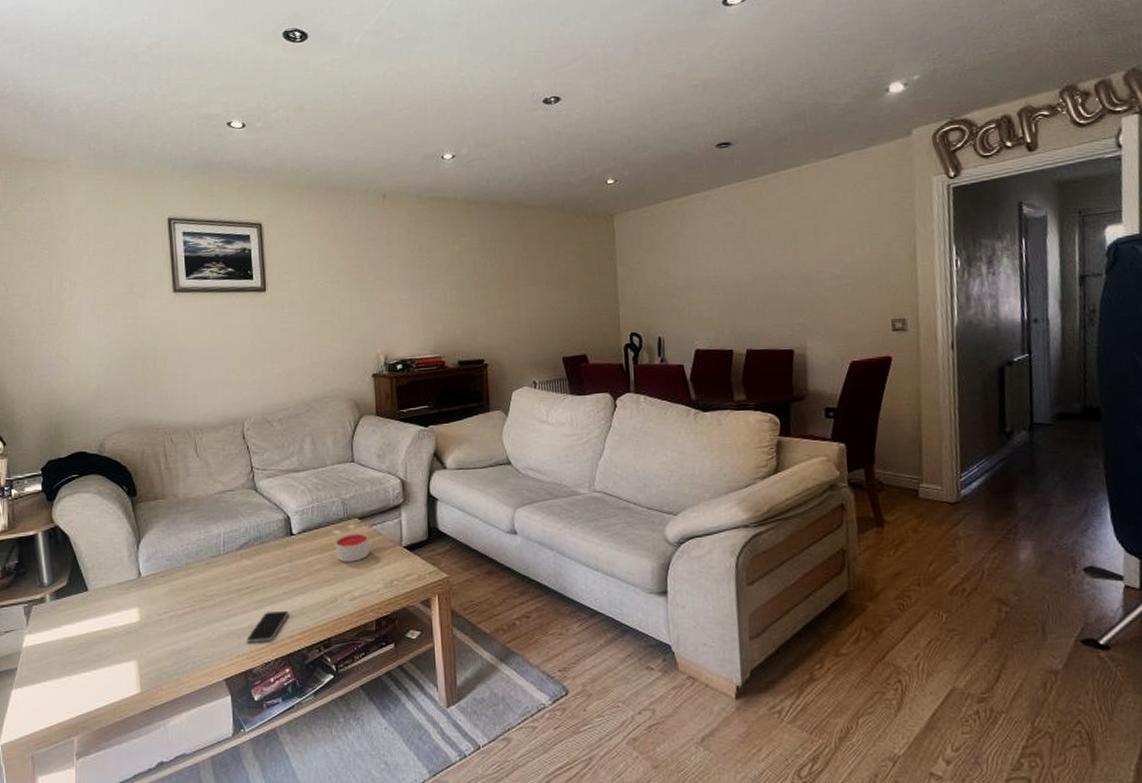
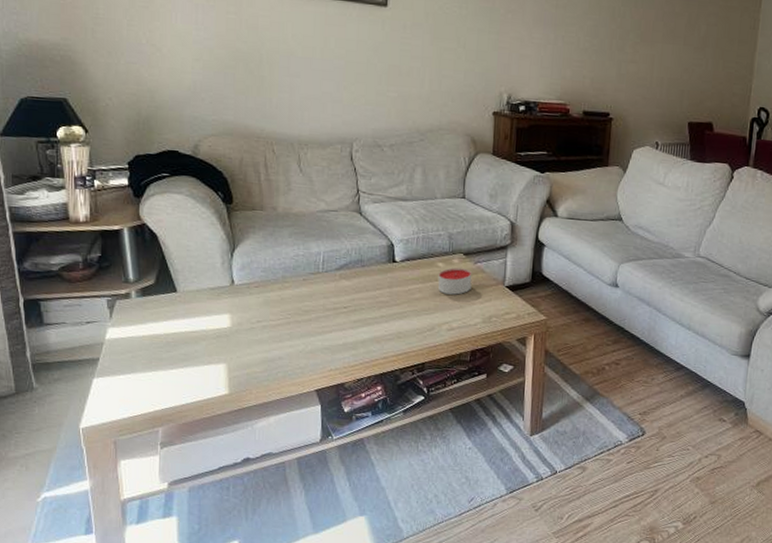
smartphone: present [246,610,288,643] -> none [340,332,385,360]

